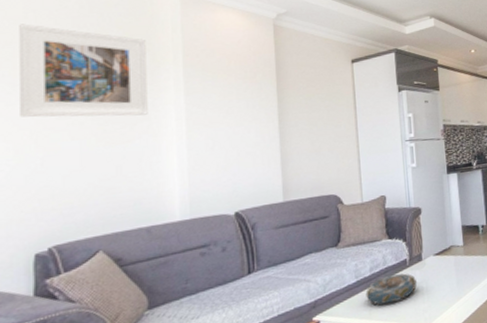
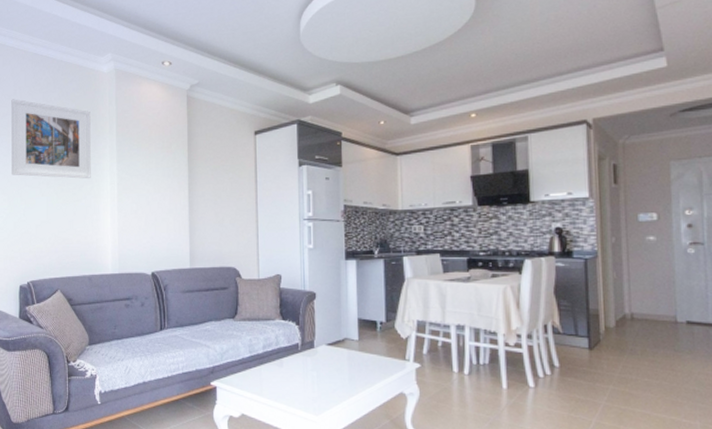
decorative bowl: present [365,273,417,305] -> none [258,357,307,385]

